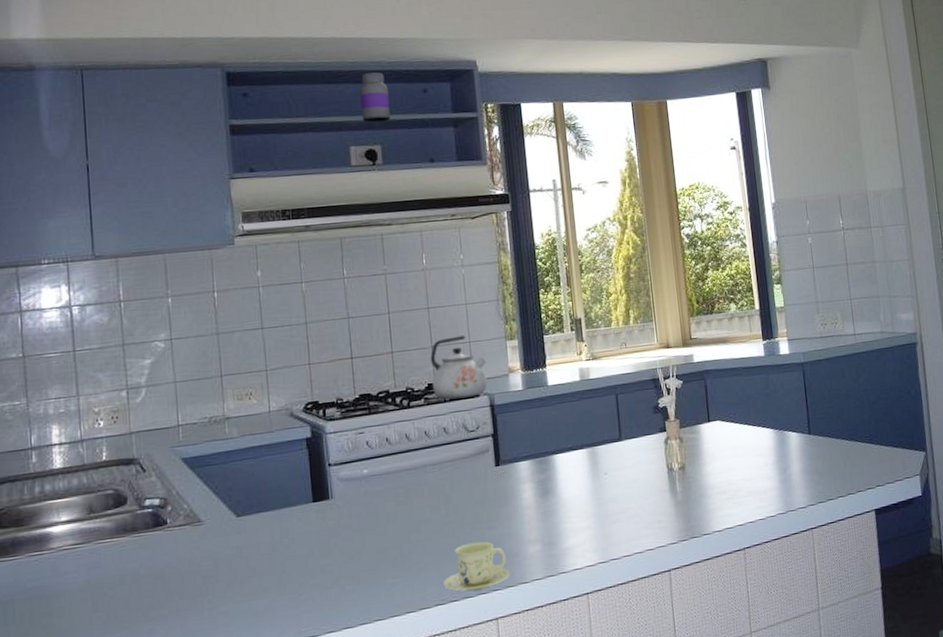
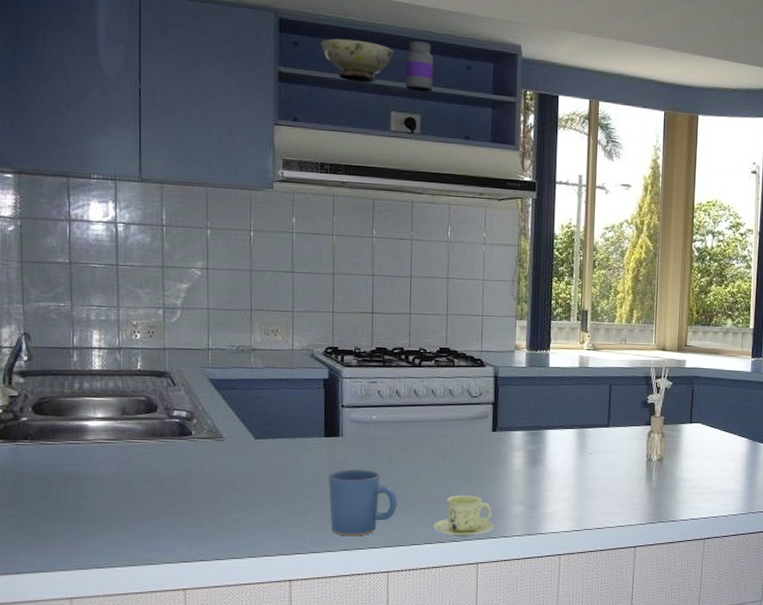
ceramic bowl: none [270,81,347,124] -> present [320,38,394,83]
mug: none [321,531,401,612] -> present [328,470,398,537]
kettle: present [430,335,488,400] -> none [443,308,495,367]

